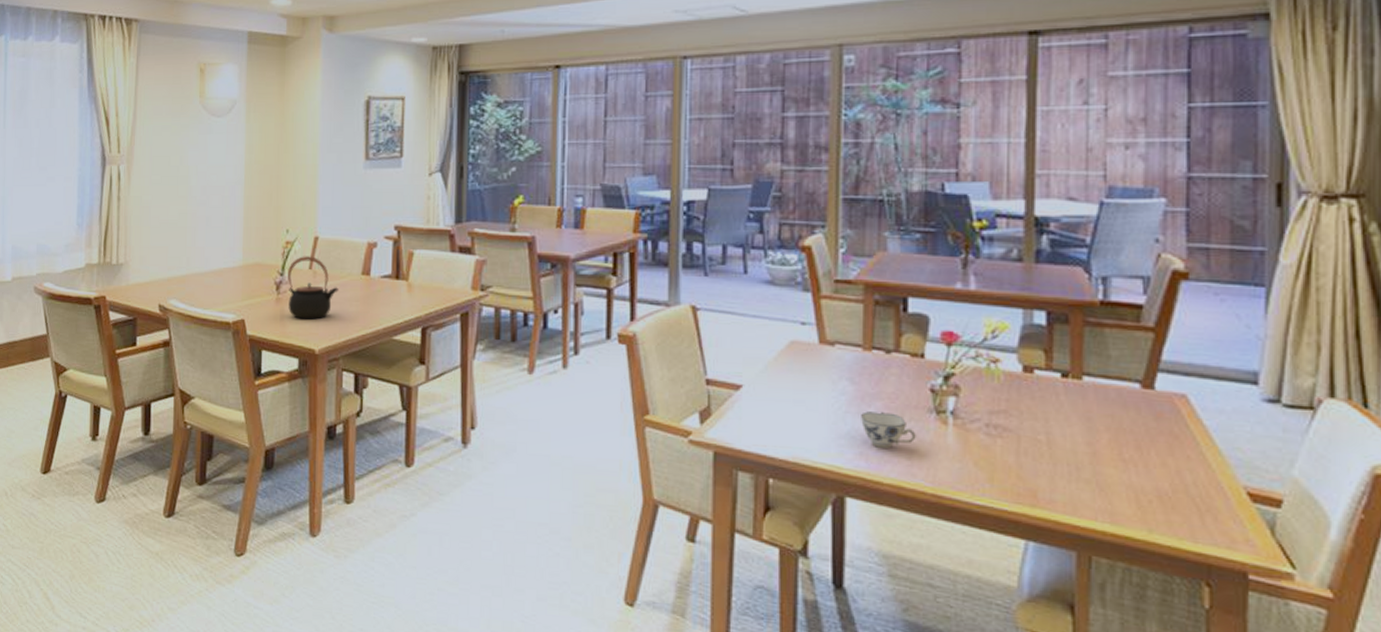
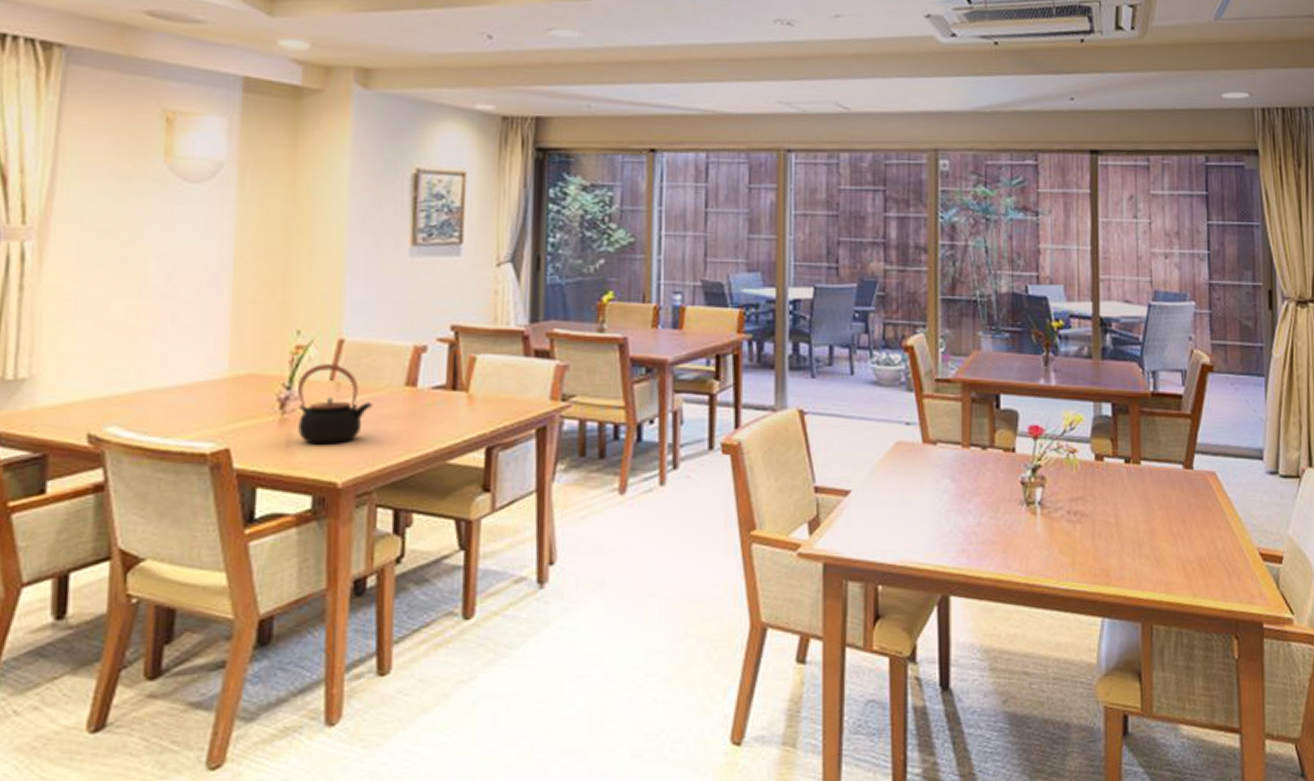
teacup: present [861,411,916,448] -> none [962,507,1010,543]

